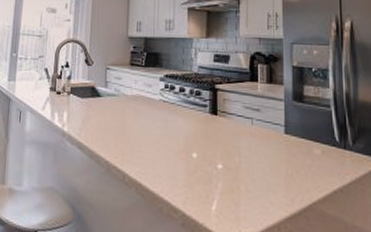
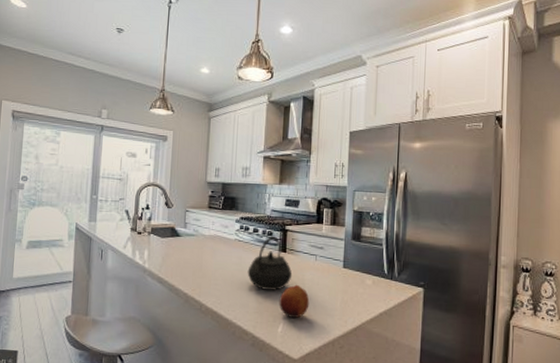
kettle: none [174,96,226,160] -> present [247,236,293,291]
fruit: none [211,153,247,194] -> present [279,284,310,318]

